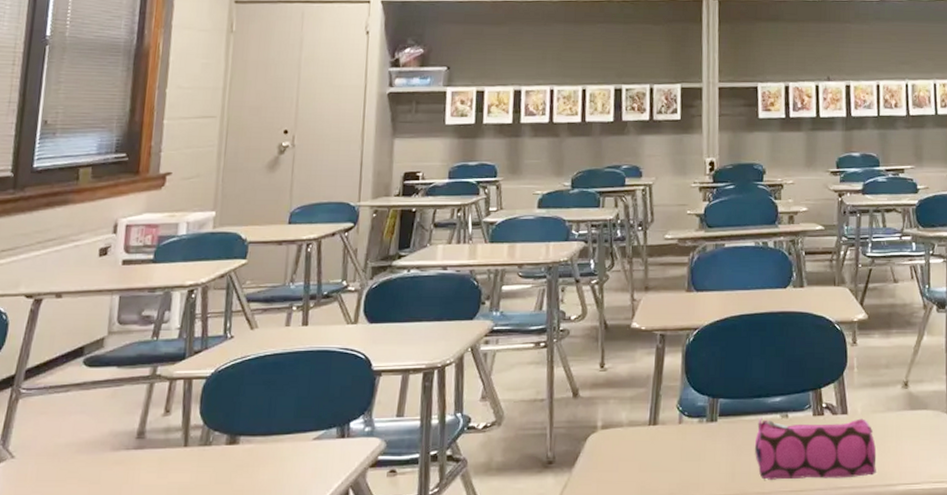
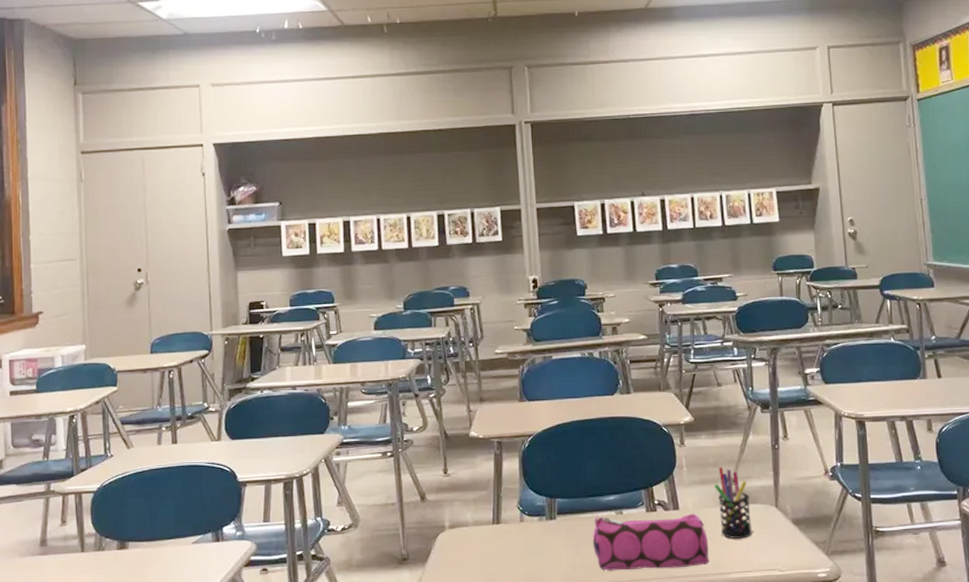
pen holder: none [884,368,922,447] -> present [714,466,752,539]

